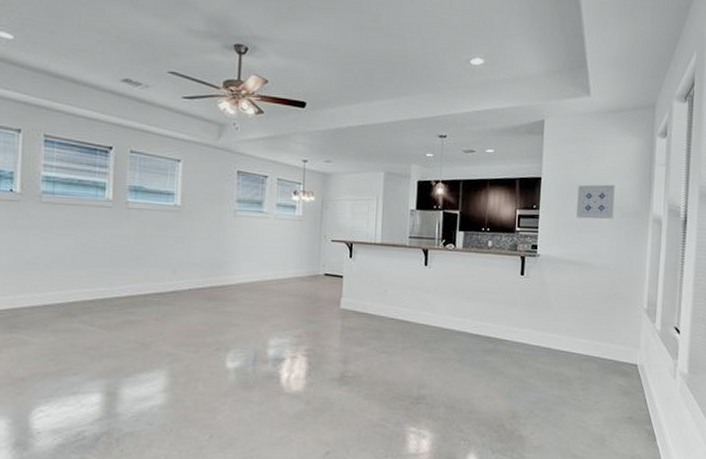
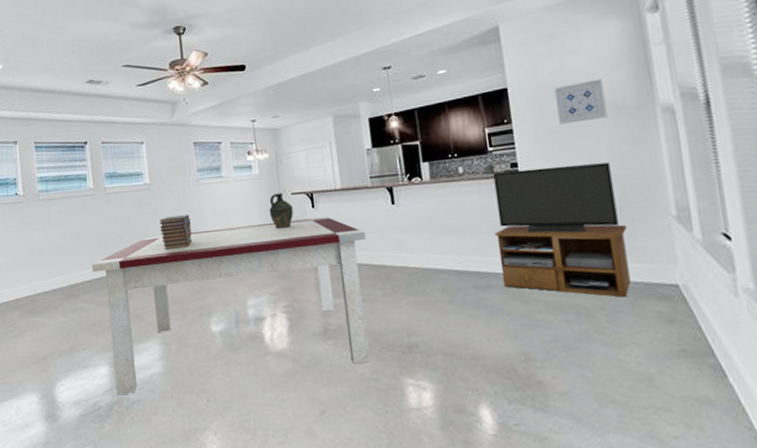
dining table: none [96,262,397,426] -> present [91,217,370,396]
book stack: none [185,244,221,279] -> present [159,215,193,250]
ceramic jug: none [306,238,331,274] -> present [269,193,294,229]
tv stand: none [507,251,610,371] -> present [493,162,631,297]

